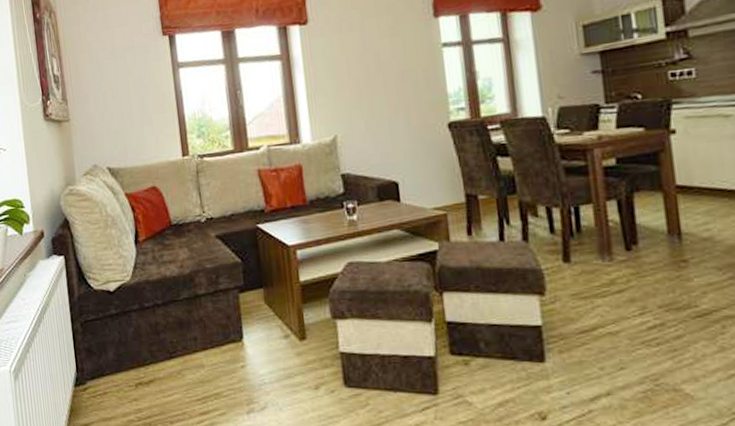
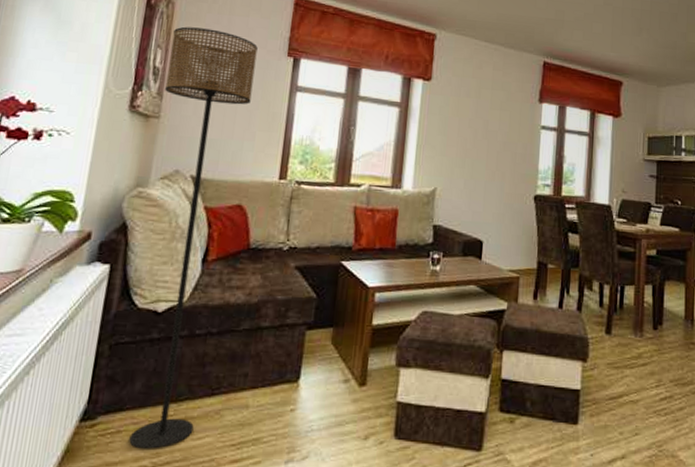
floor lamp: none [61,27,163,406] -> present [128,26,258,449]

